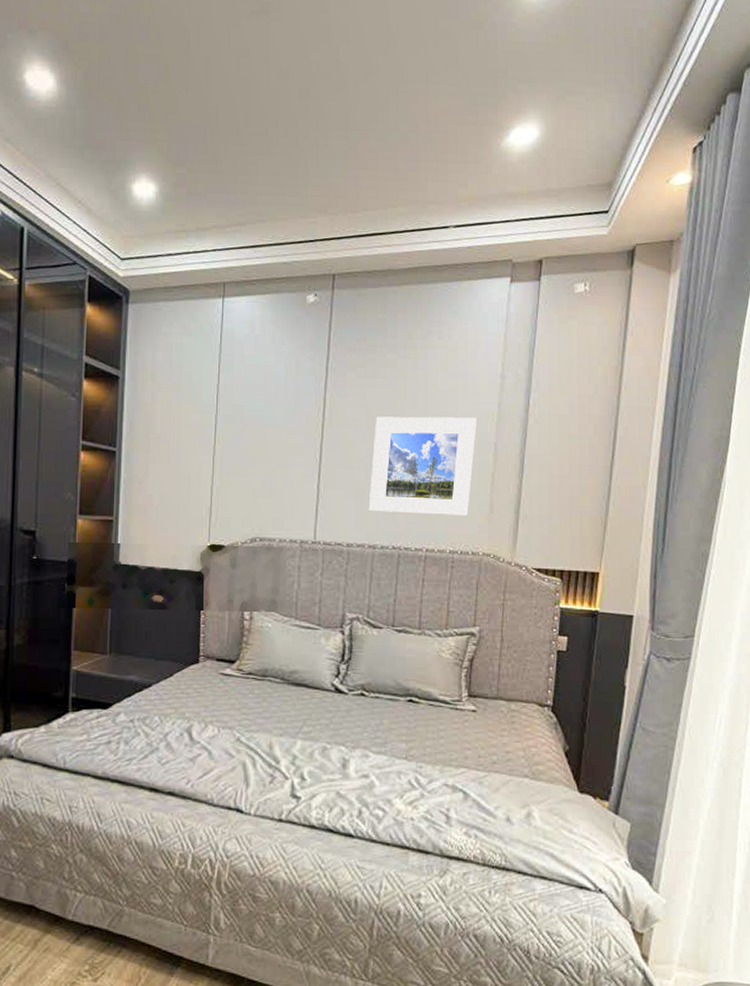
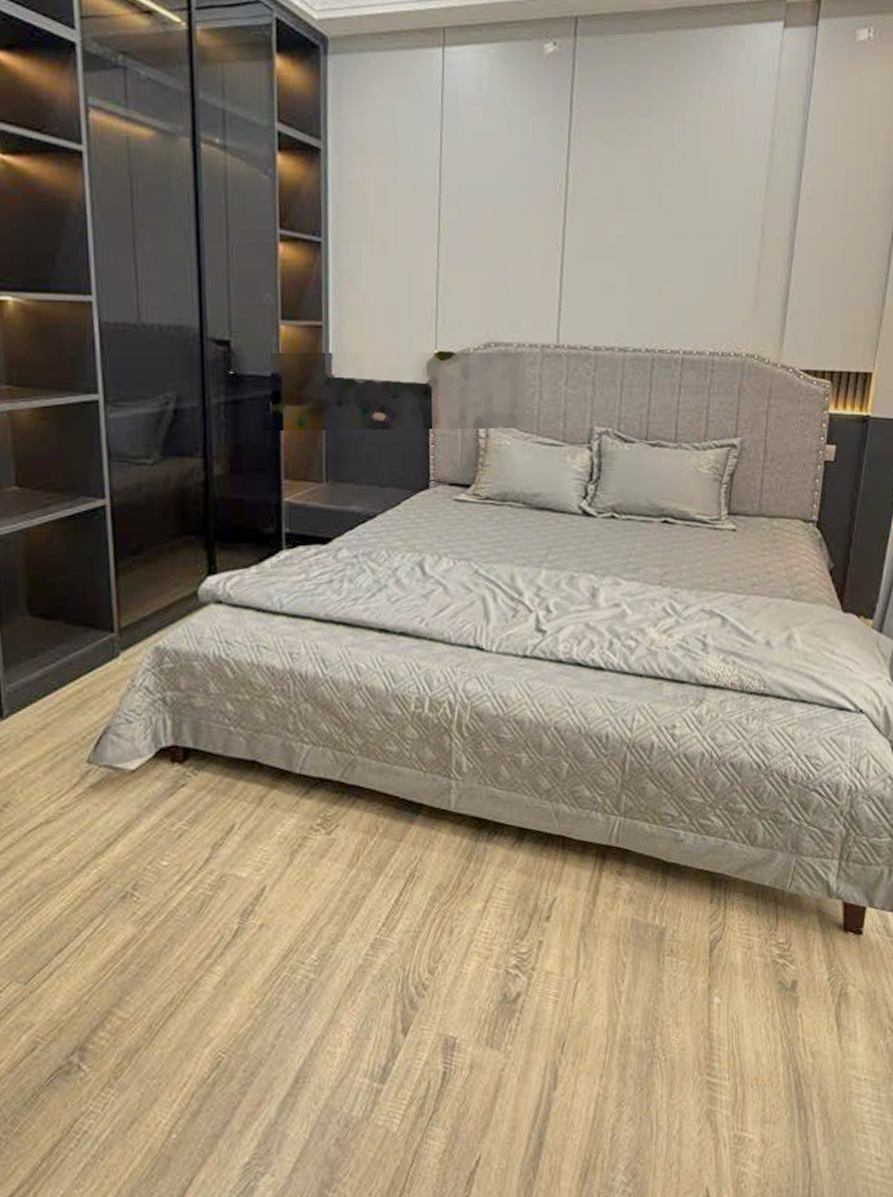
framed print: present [368,416,477,517] -> none [618,194,742,312]

